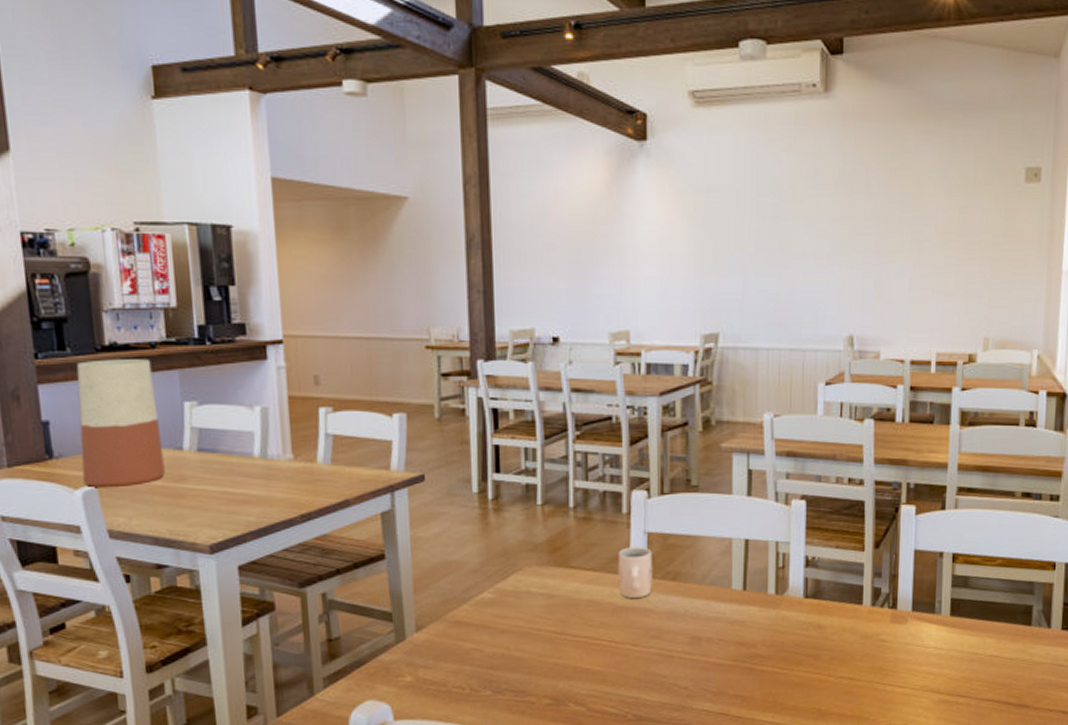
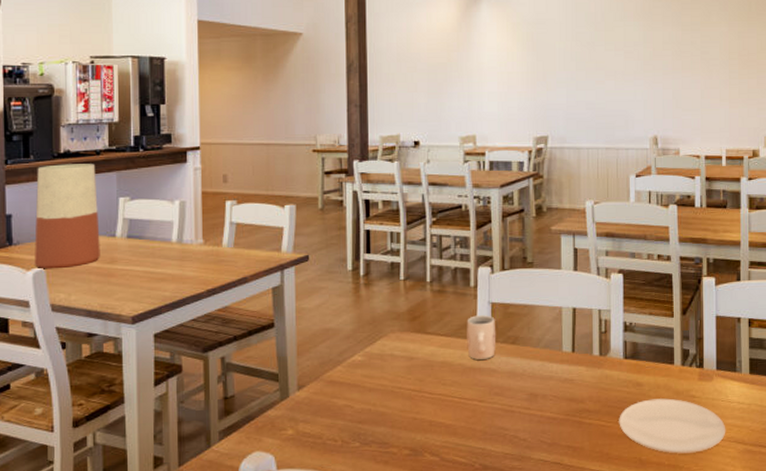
plate: none [796,642,920,704] -> present [619,398,726,454]

